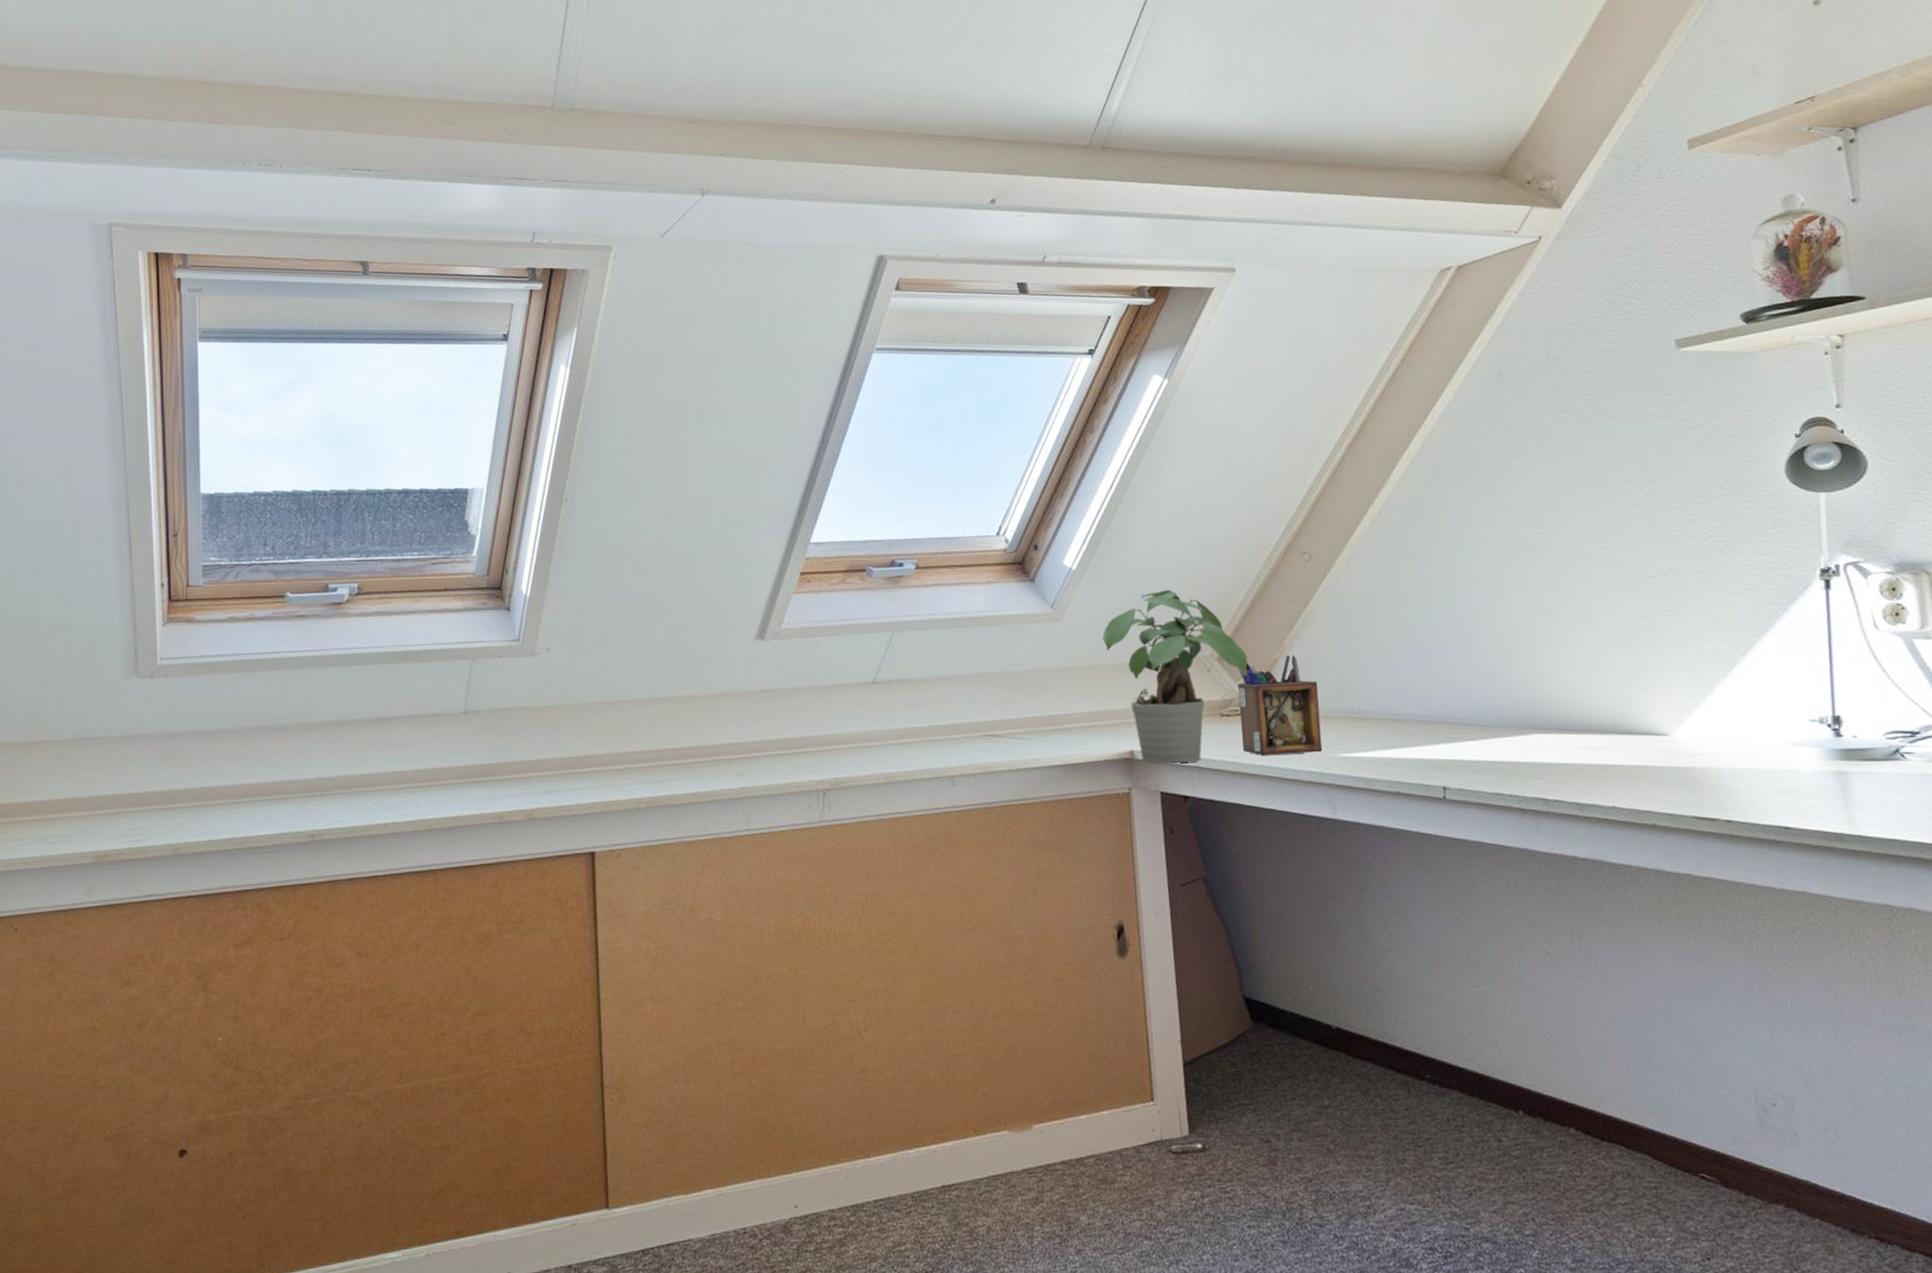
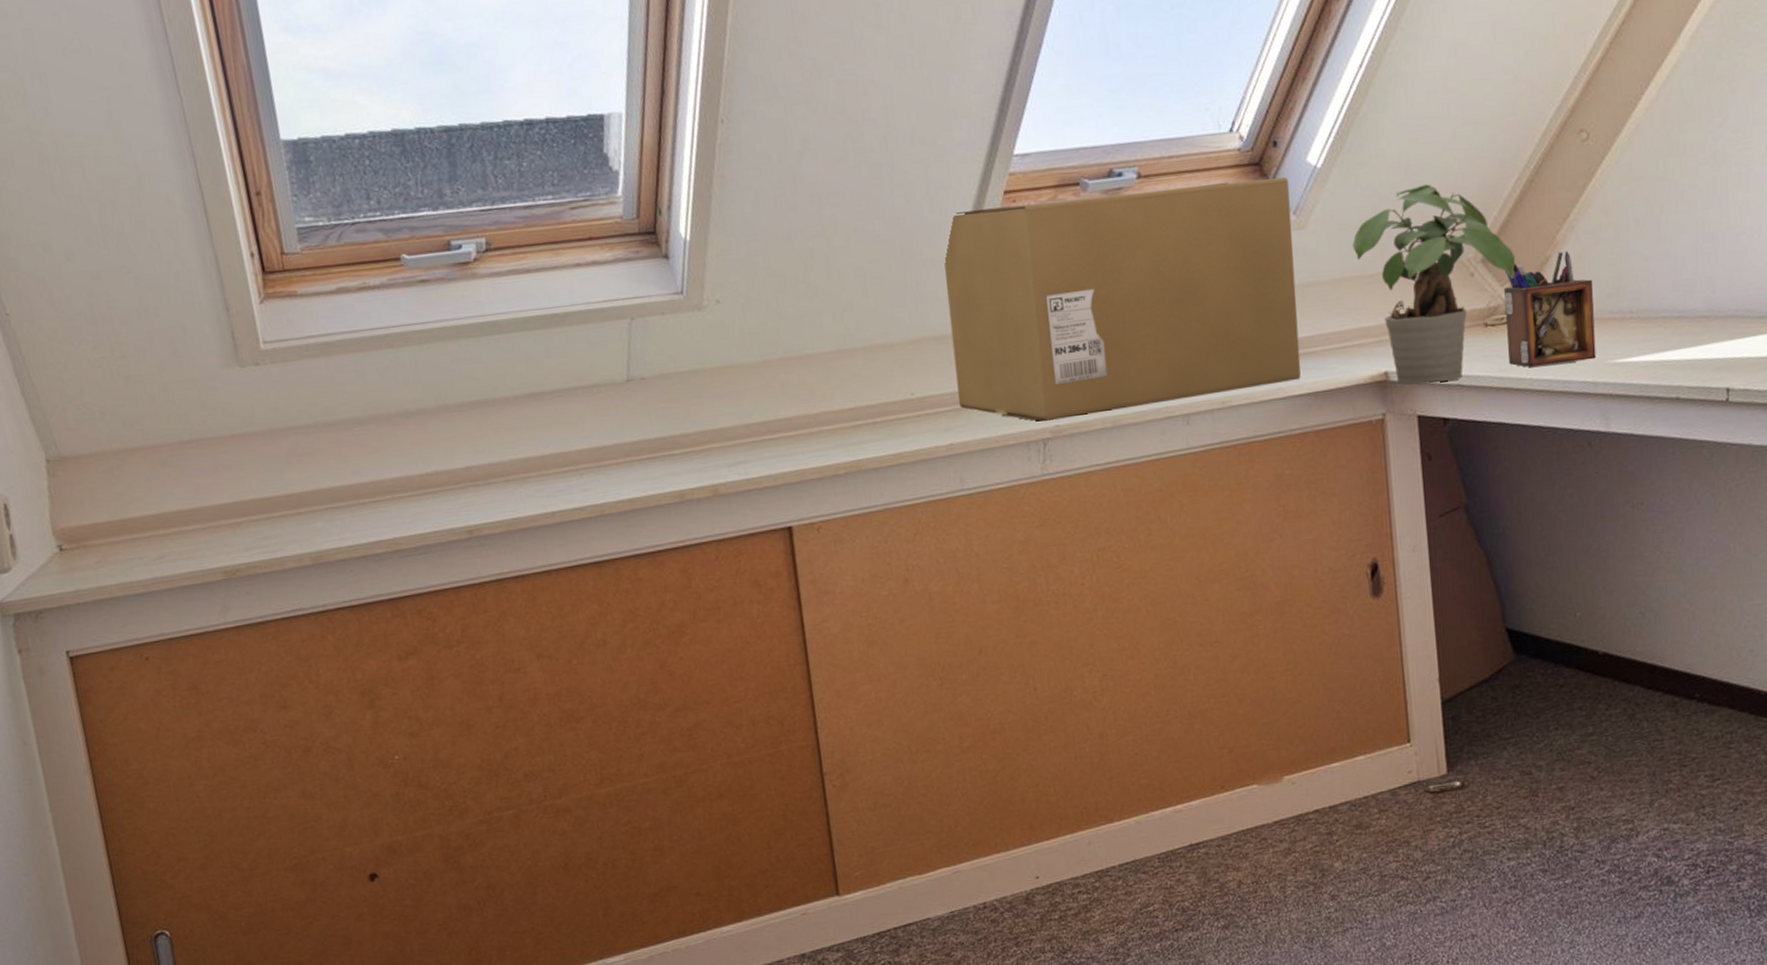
box: none [745,576,1055,774] -> present [944,177,1301,422]

